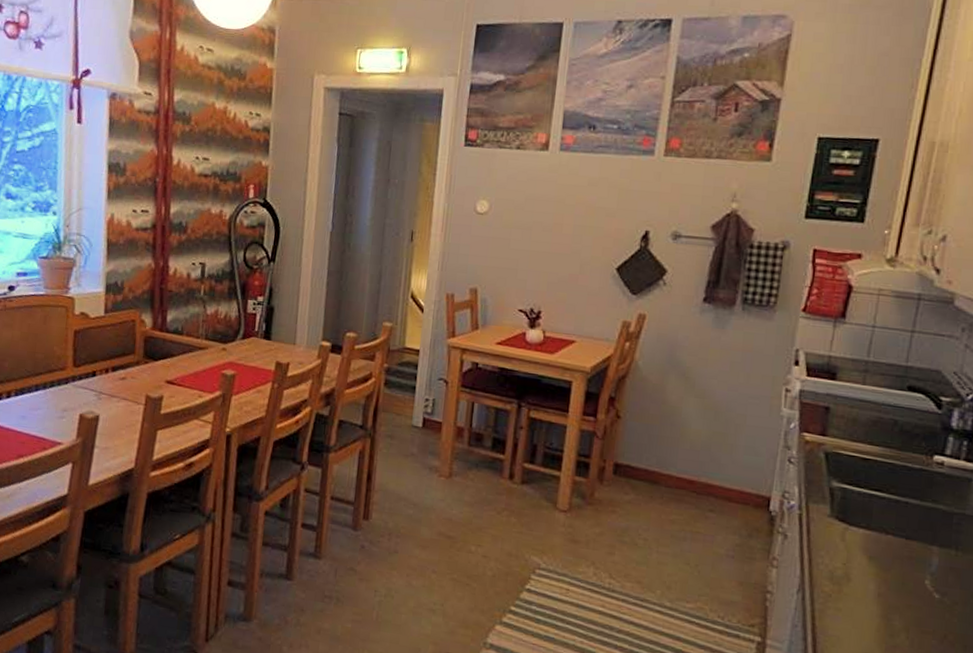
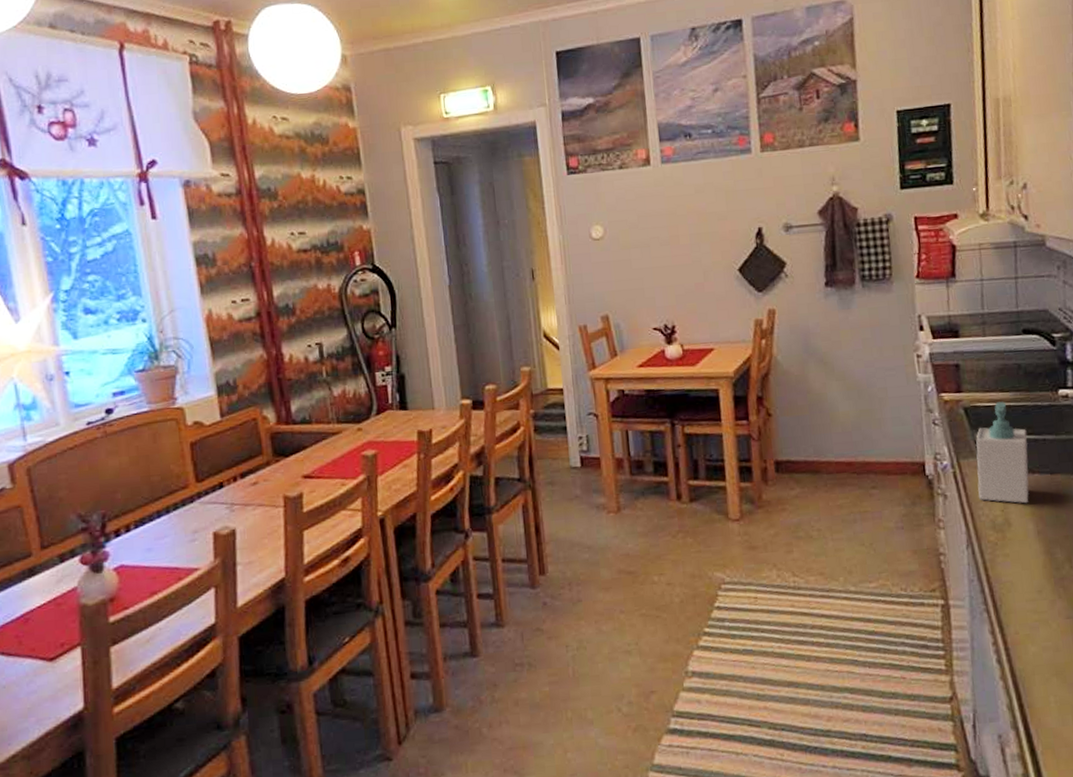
soap bottle: none [822,454,889,563] -> present [975,401,1029,504]

